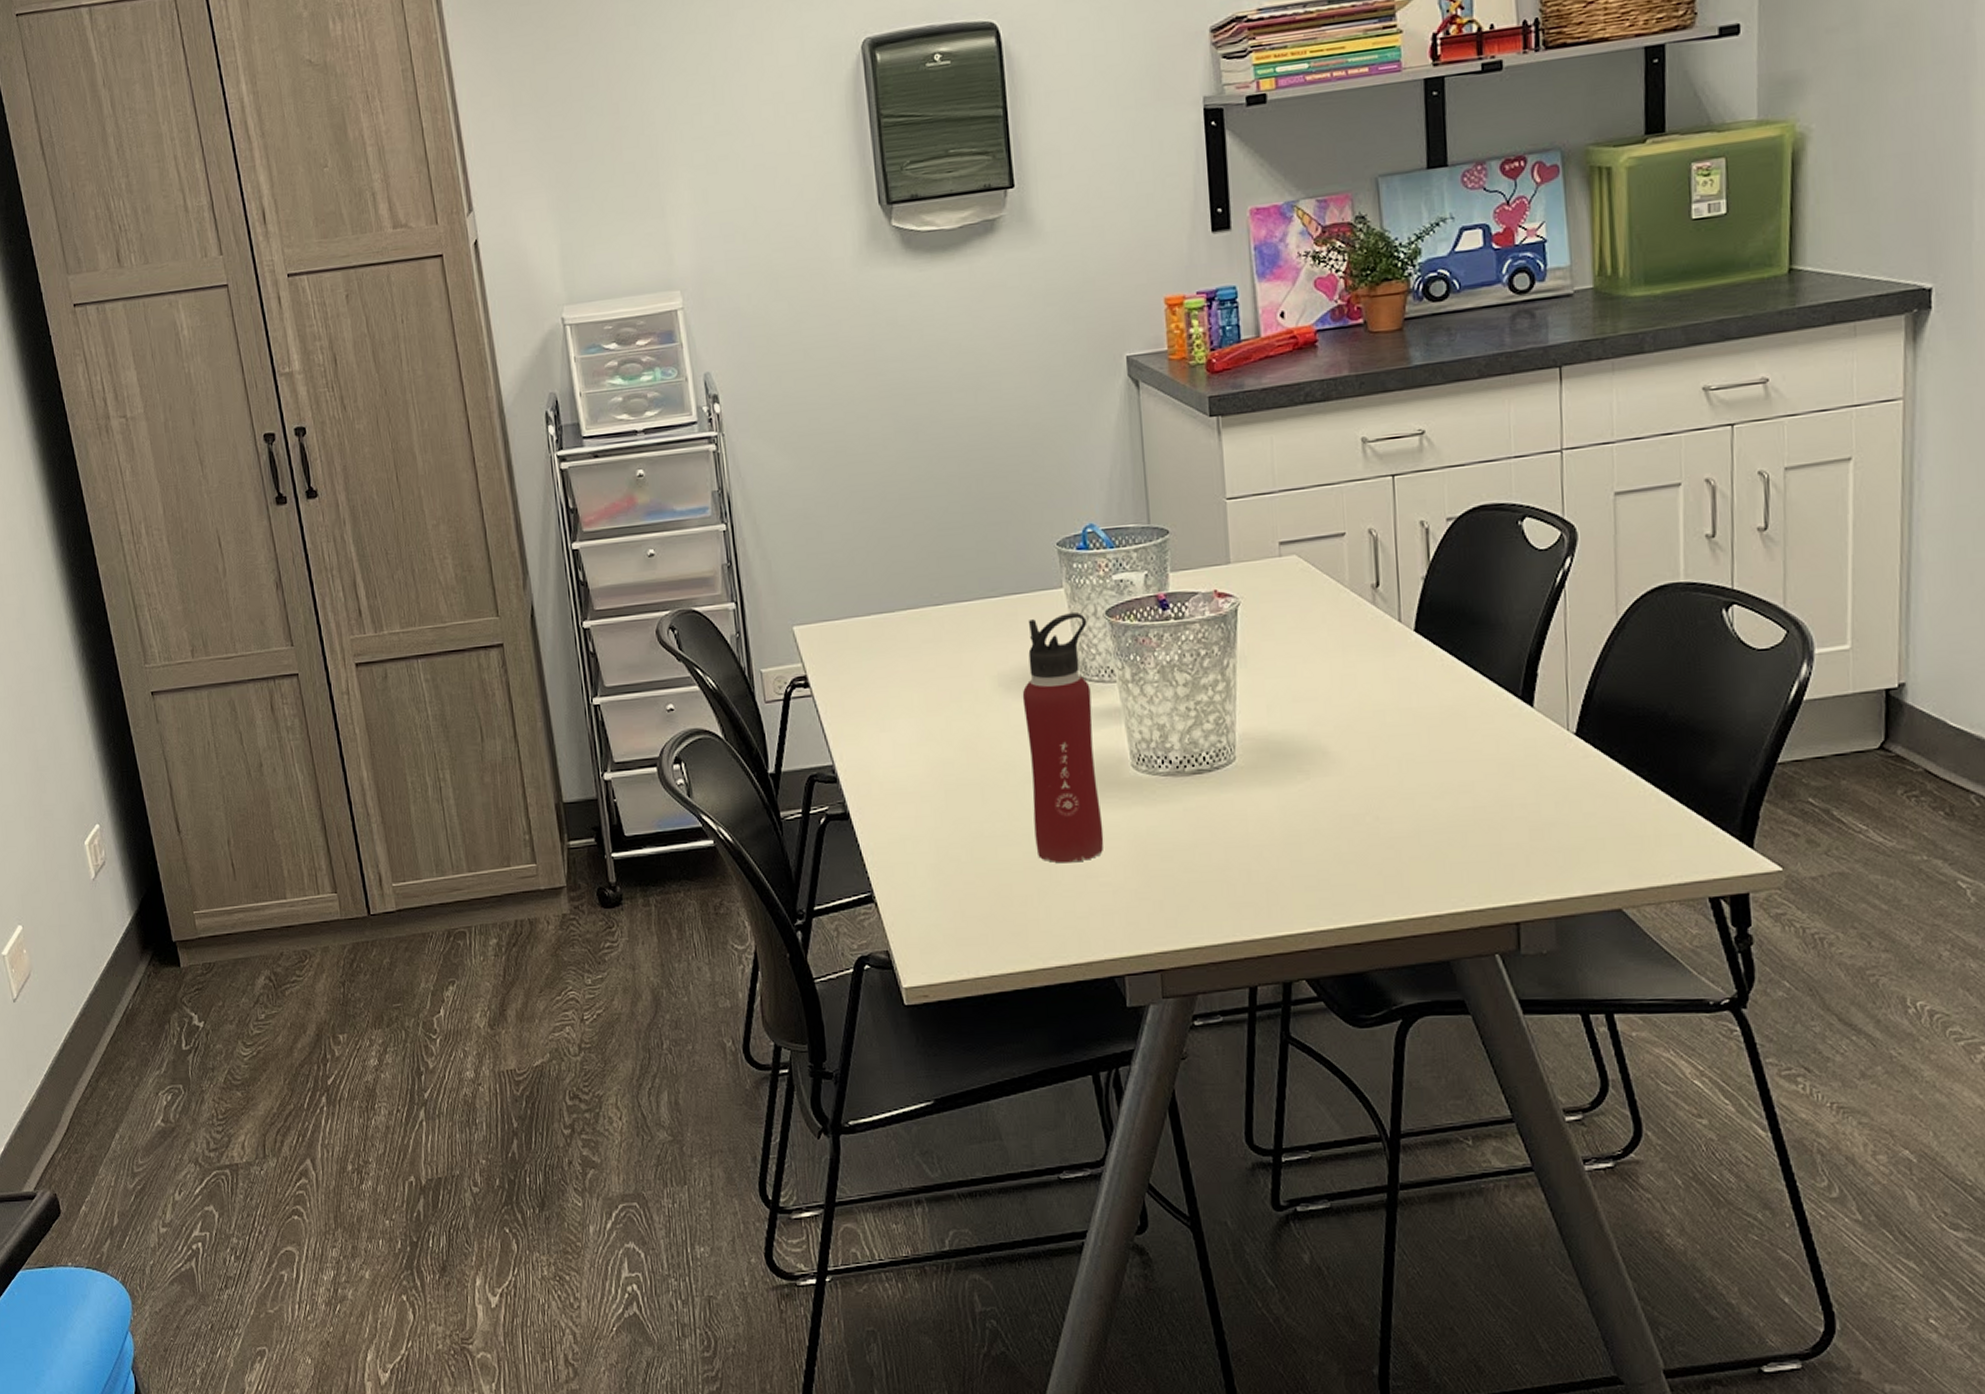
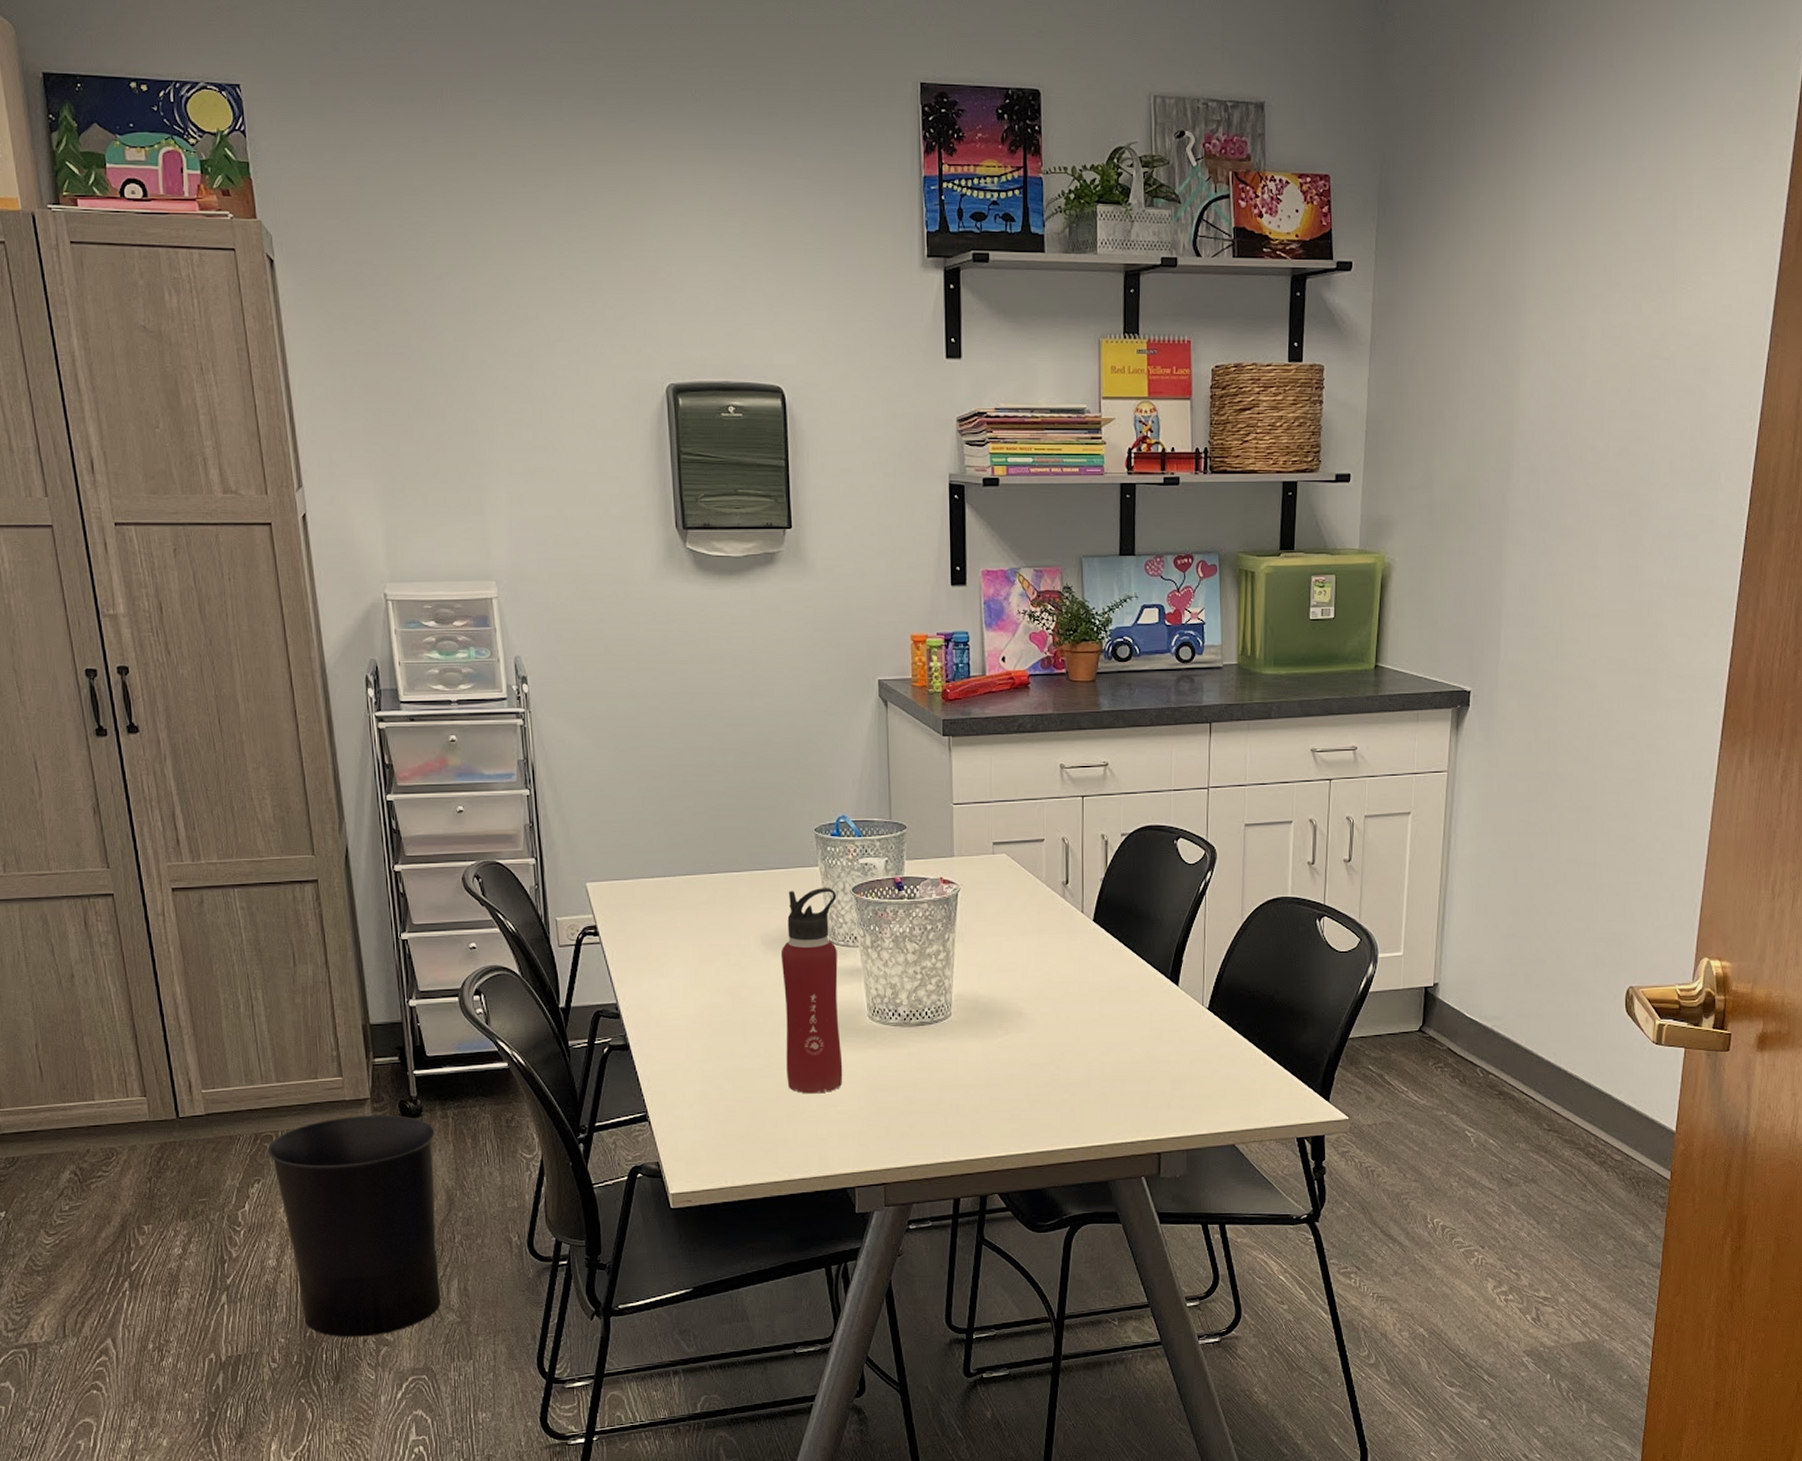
waste bin: none [461,904,651,1159] -> present [267,1114,441,1337]

